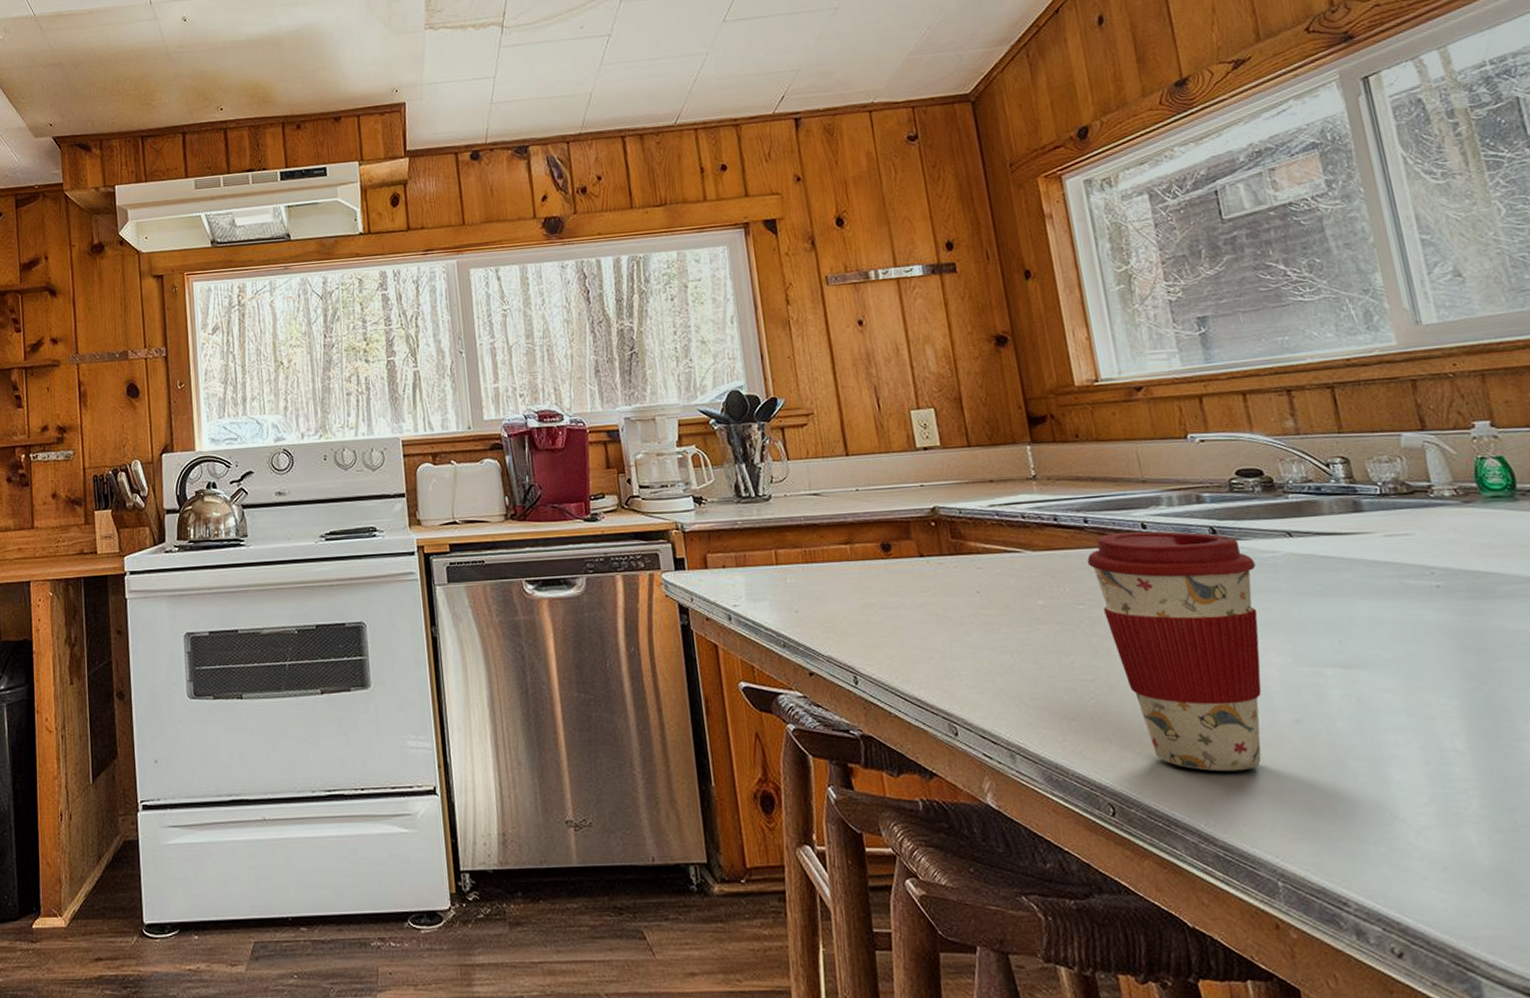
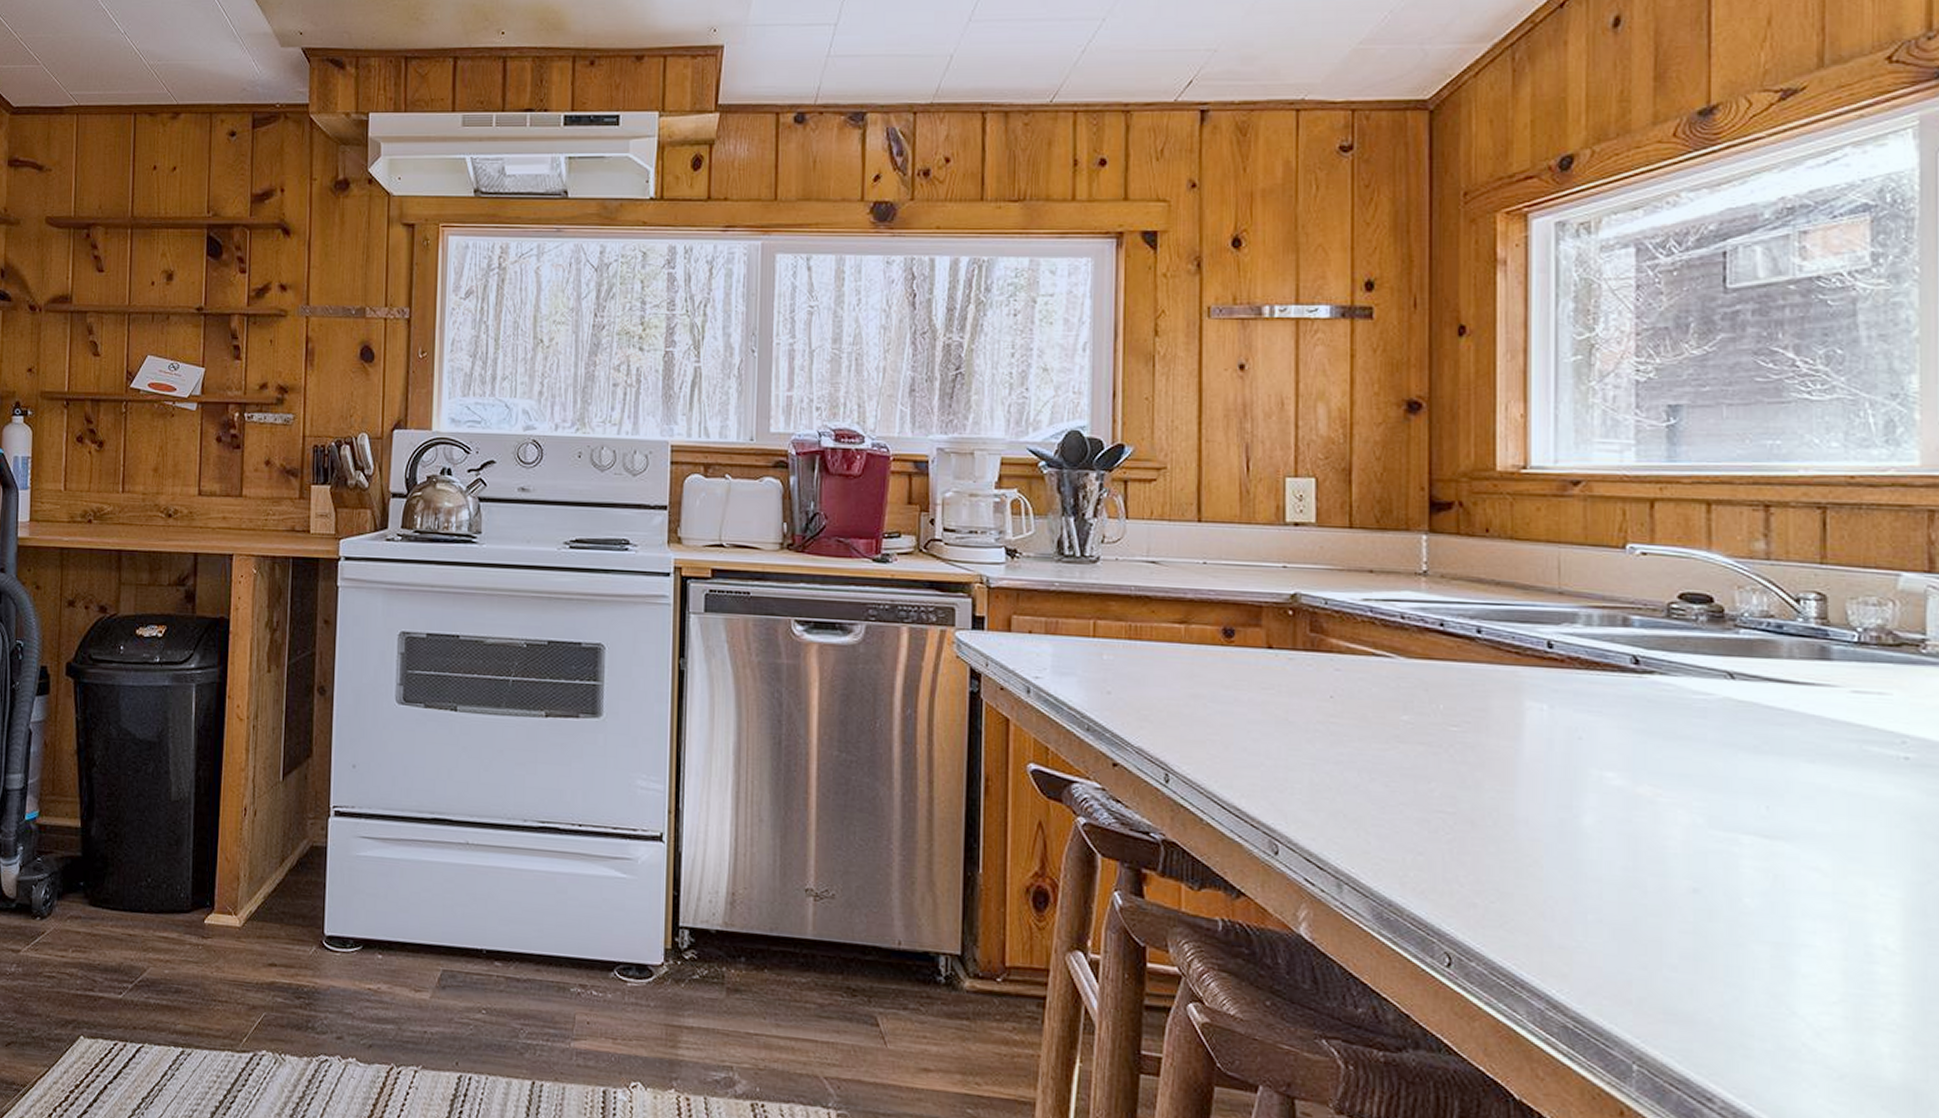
coffee cup: present [1087,531,1262,772] -> none [1471,649,1681,938]

